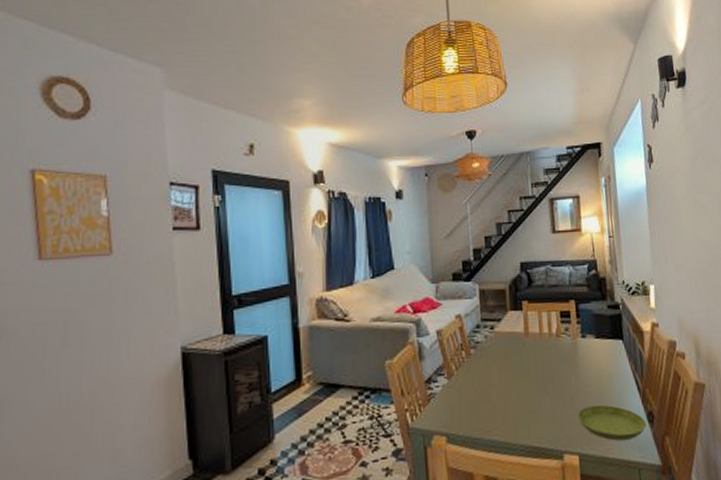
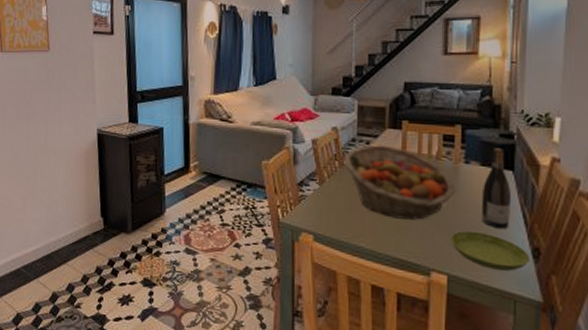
fruit basket: none [470,328,577,404] -> present [344,145,455,220]
wine bottle: none [599,319,626,398] -> present [482,148,512,229]

